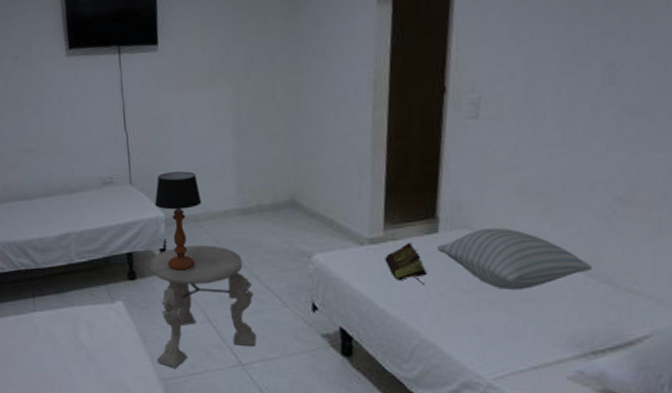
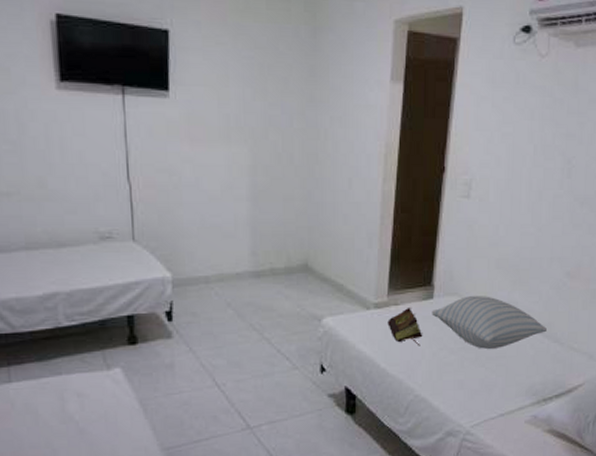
side table: present [148,244,256,368] -> none [152,307,265,436]
table lamp: present [154,171,202,271] -> none [160,230,214,335]

